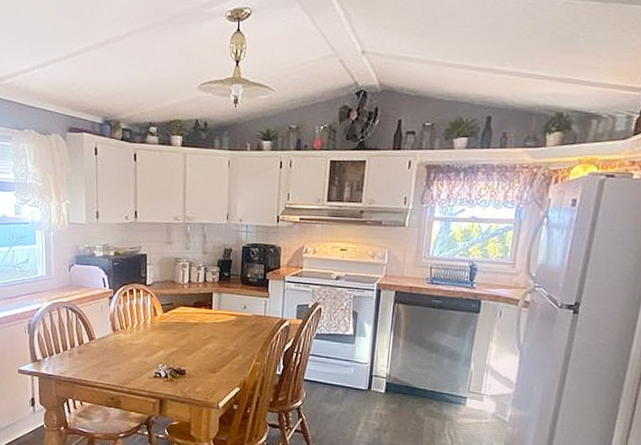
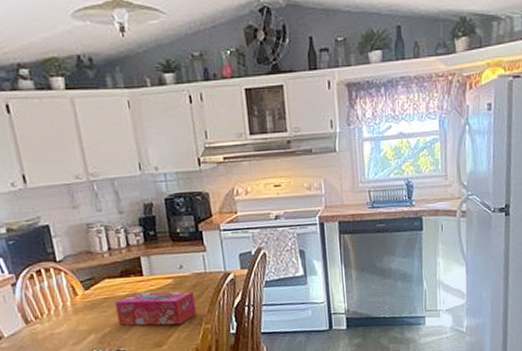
tissue box: none [184,322,251,357] -> present [115,291,196,326]

